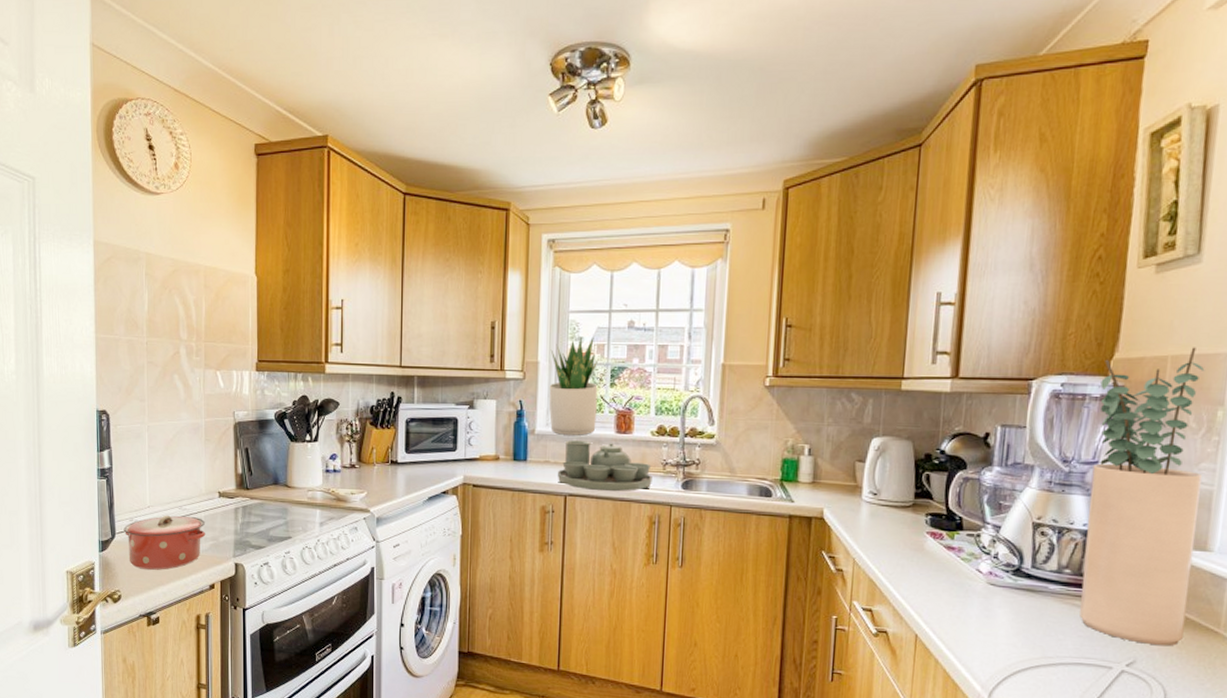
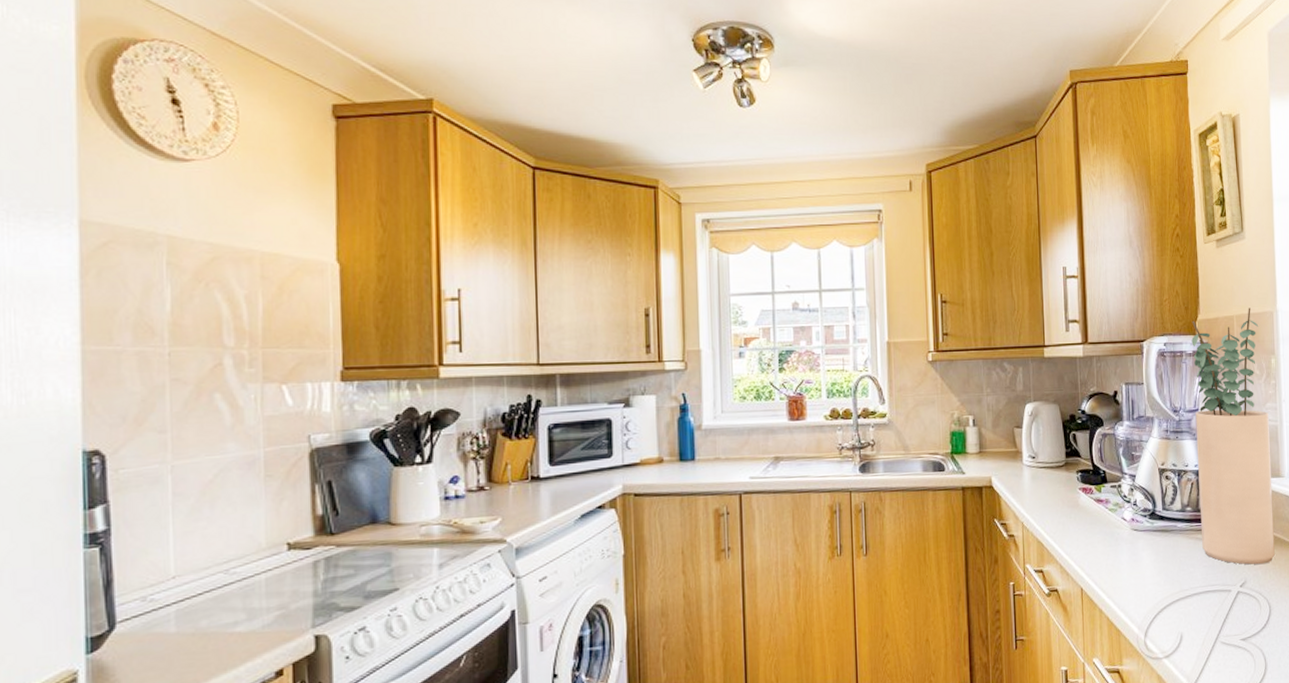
casserole: present [123,515,206,571] -> none [130,581,268,669]
planter: present [549,336,599,435] -> none [713,320,768,428]
tea set: present [558,440,653,492] -> none [730,431,830,486]

